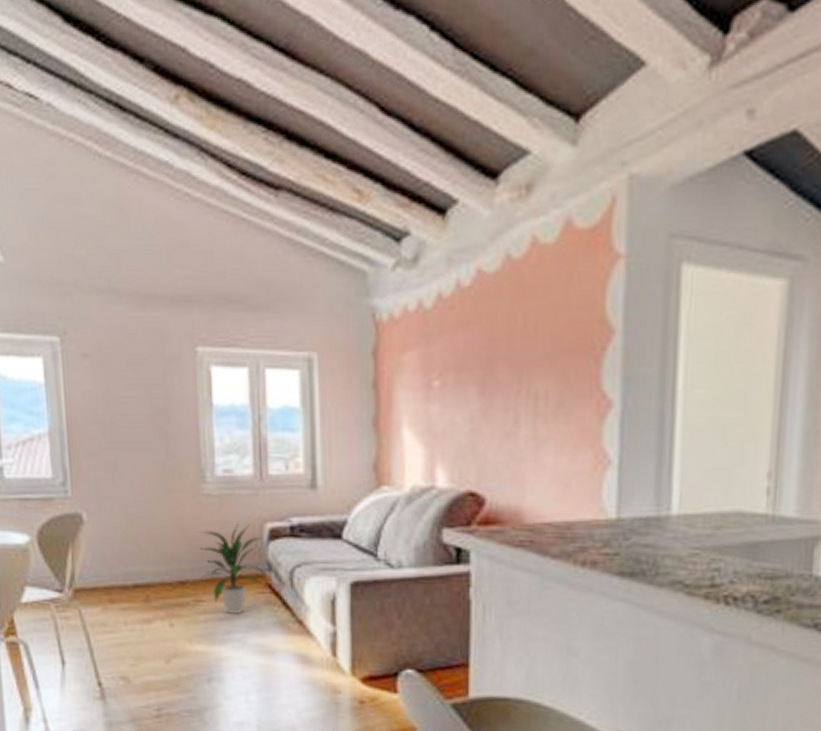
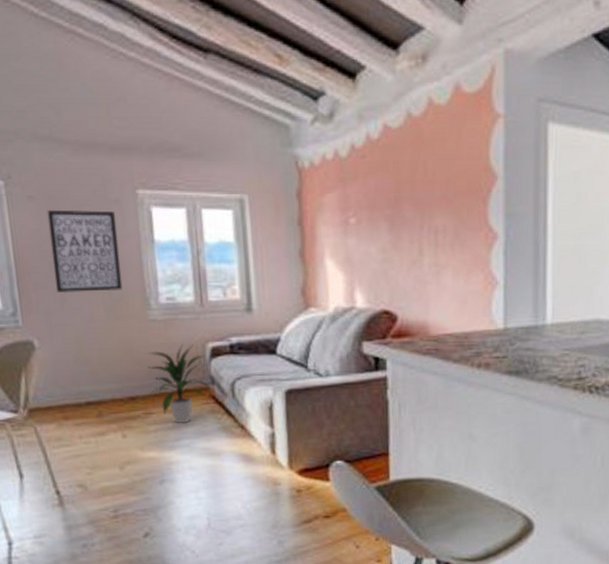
wall art: none [102,368,177,462] -> present [47,209,123,294]

